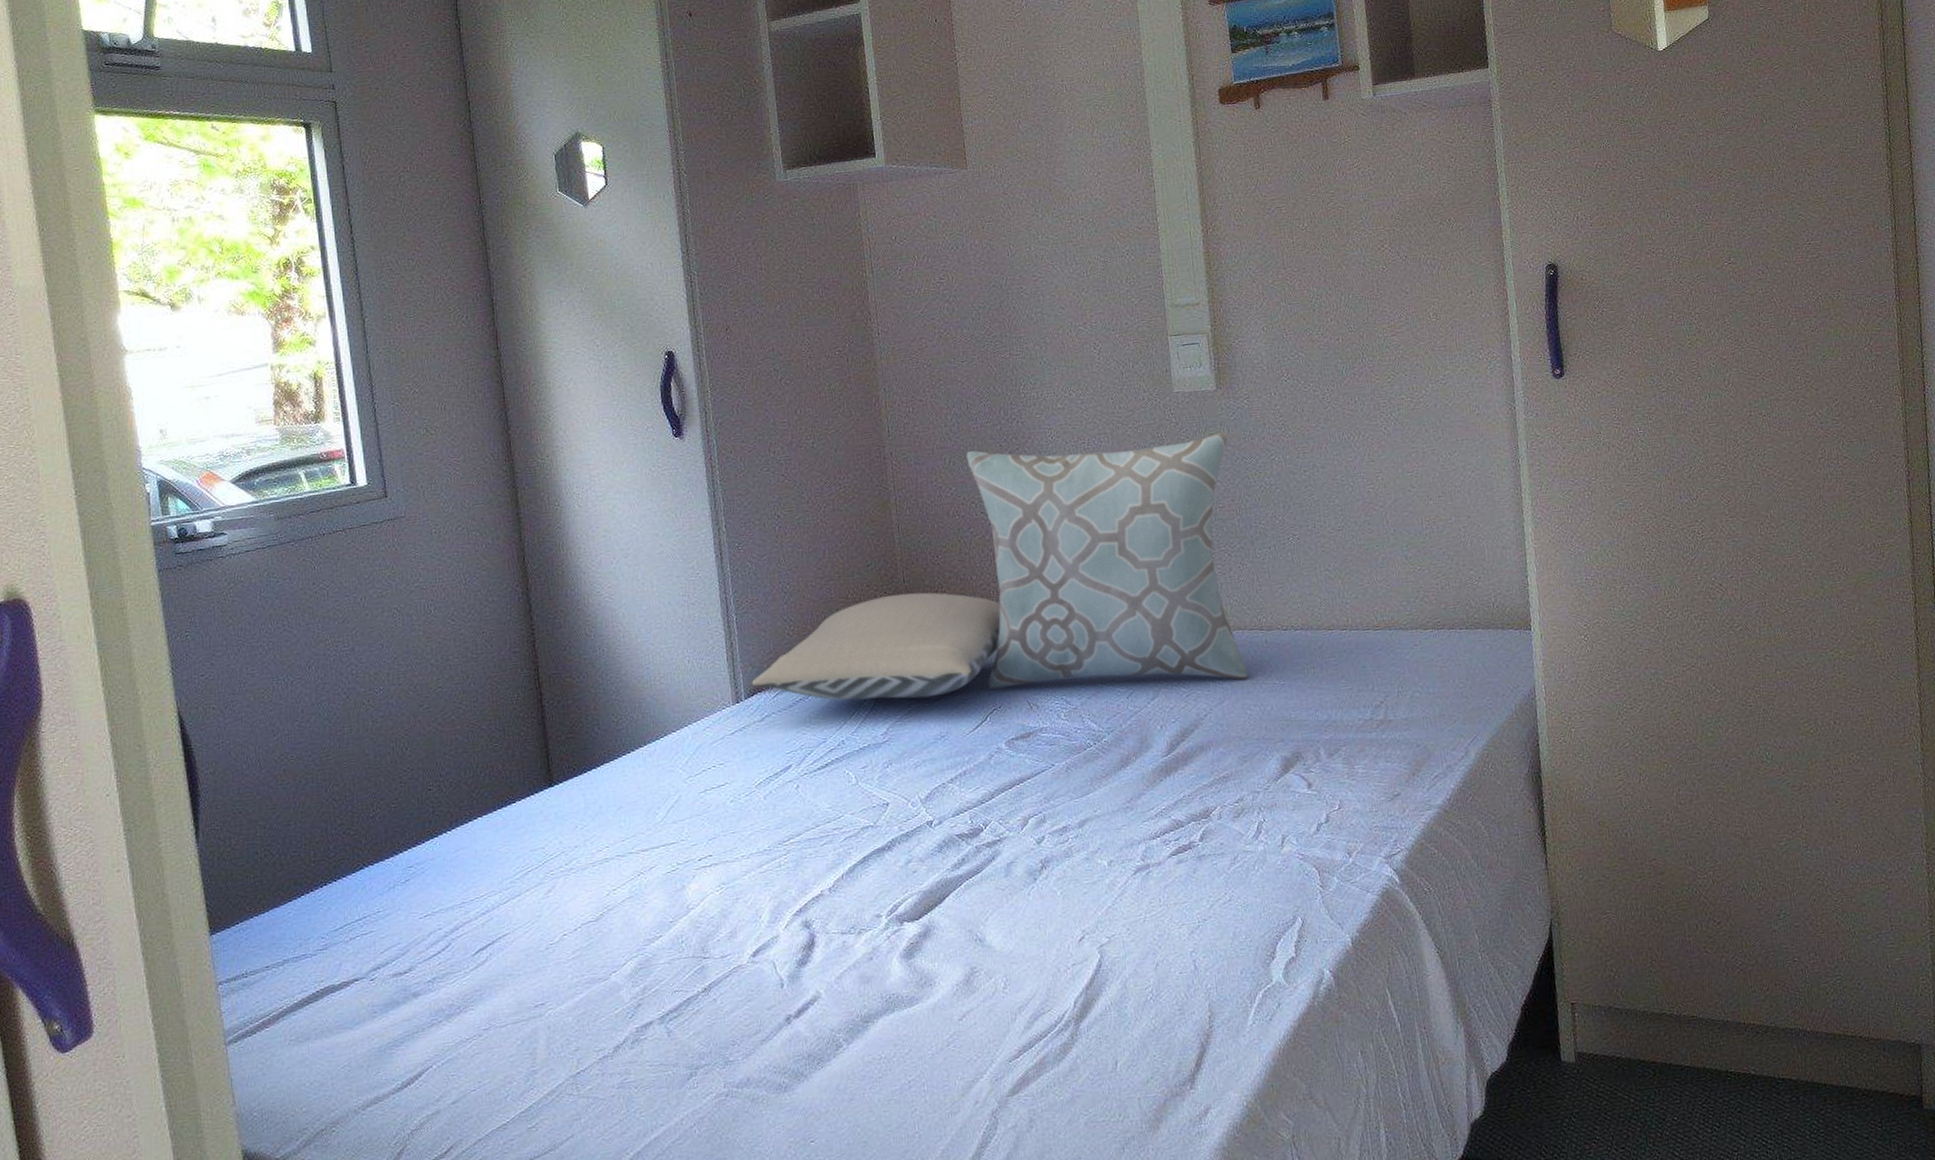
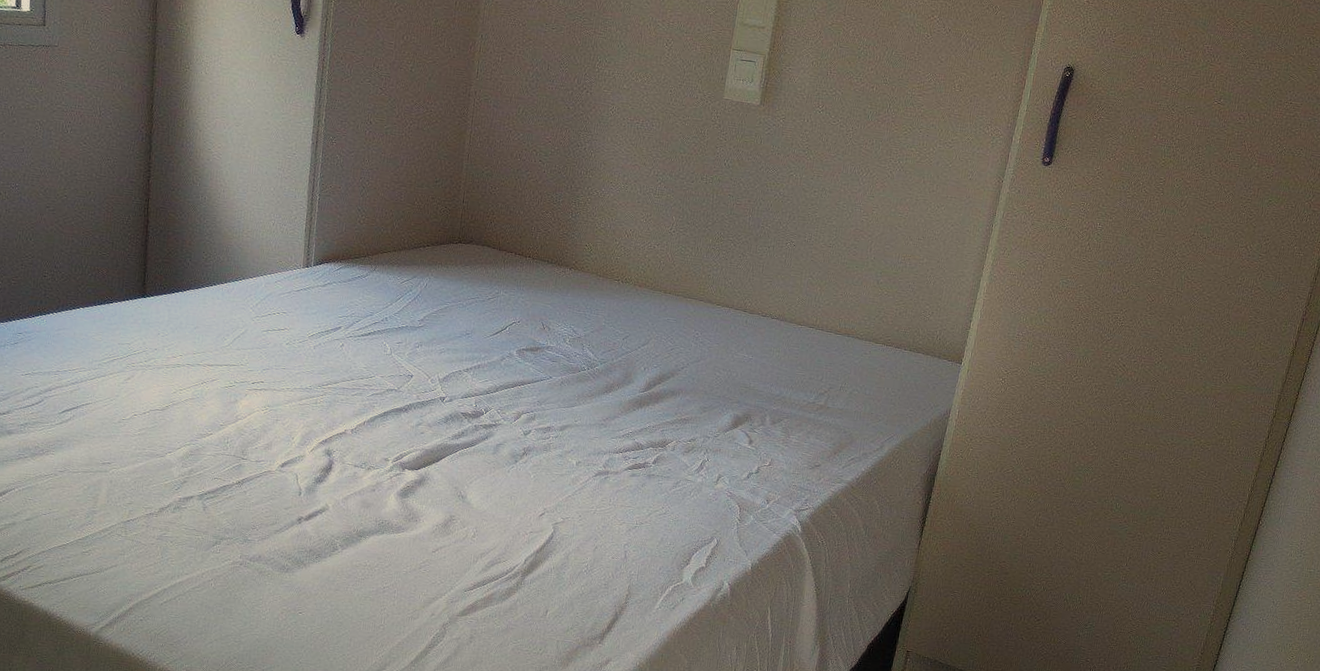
pillow: present [752,592,1001,701] -> none [322,209,538,301]
pillow: present [966,432,1249,690] -> none [513,107,759,348]

